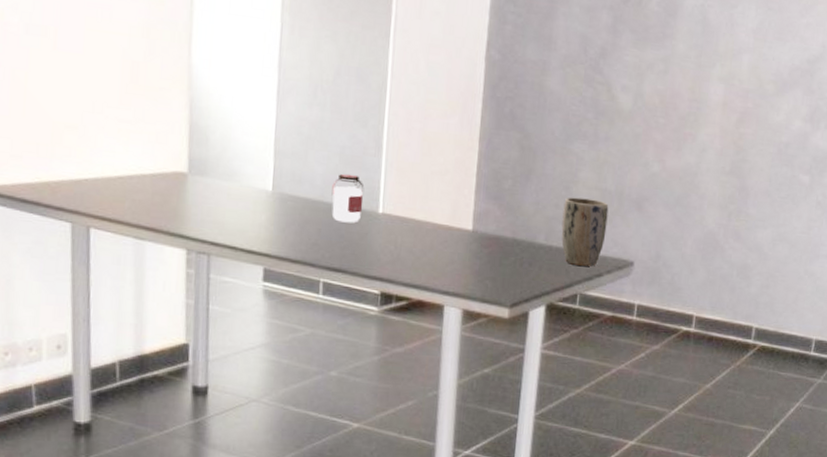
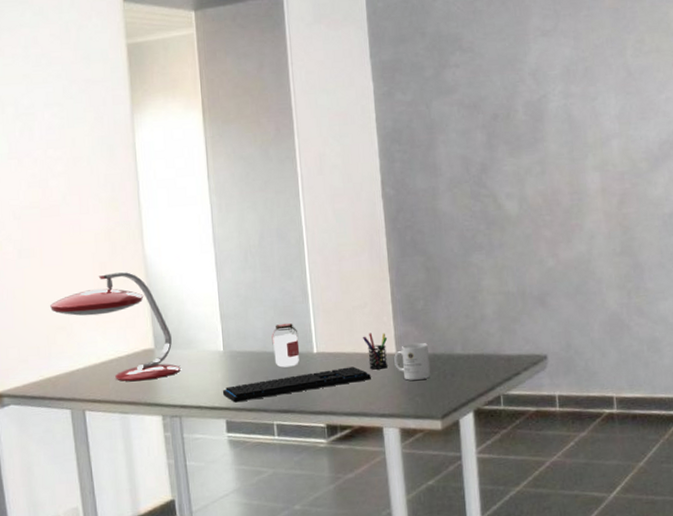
desk lamp: none [60,75,217,208] -> present [50,272,181,382]
keyboard: none [264,231,440,253] -> present [222,366,371,403]
pen holder: none [436,203,466,244] -> present [362,333,388,370]
mug: none [468,223,509,263] -> present [394,342,430,380]
plant pot: present [561,197,609,267] -> none [473,303,517,369]

